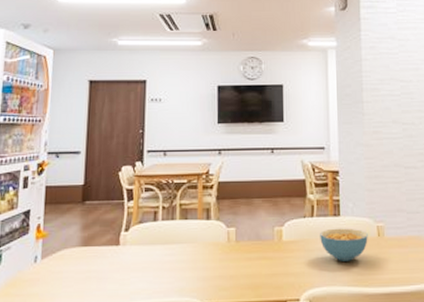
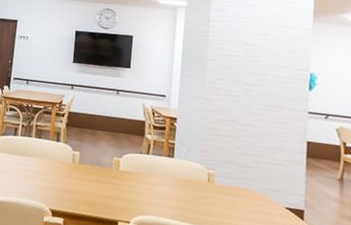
cereal bowl: present [320,228,368,261] -> none [153,167,198,199]

